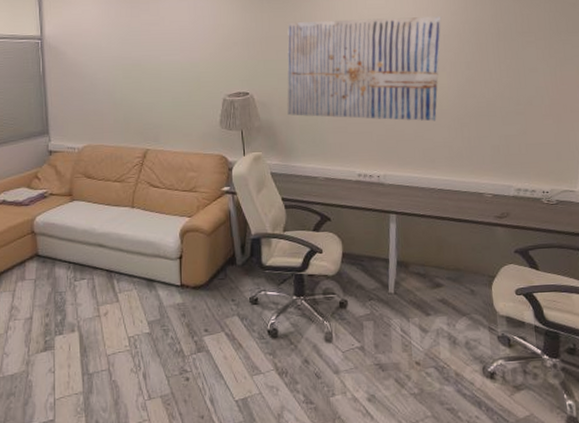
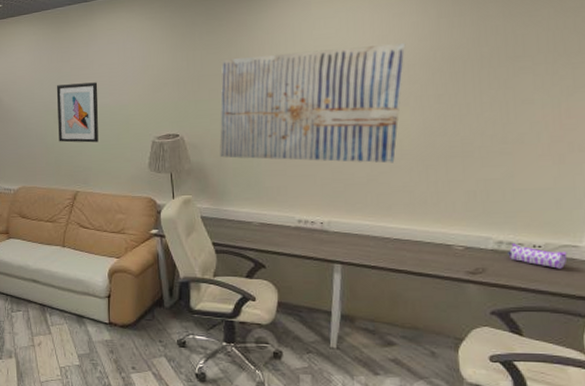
wall art: none [125,39,169,100] -> present [56,82,98,143]
pencil case: none [524,189,567,211] -> present [506,242,568,269]

